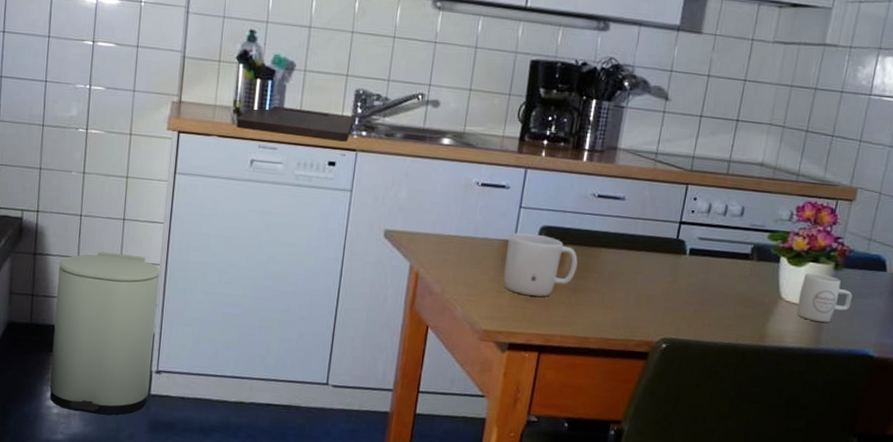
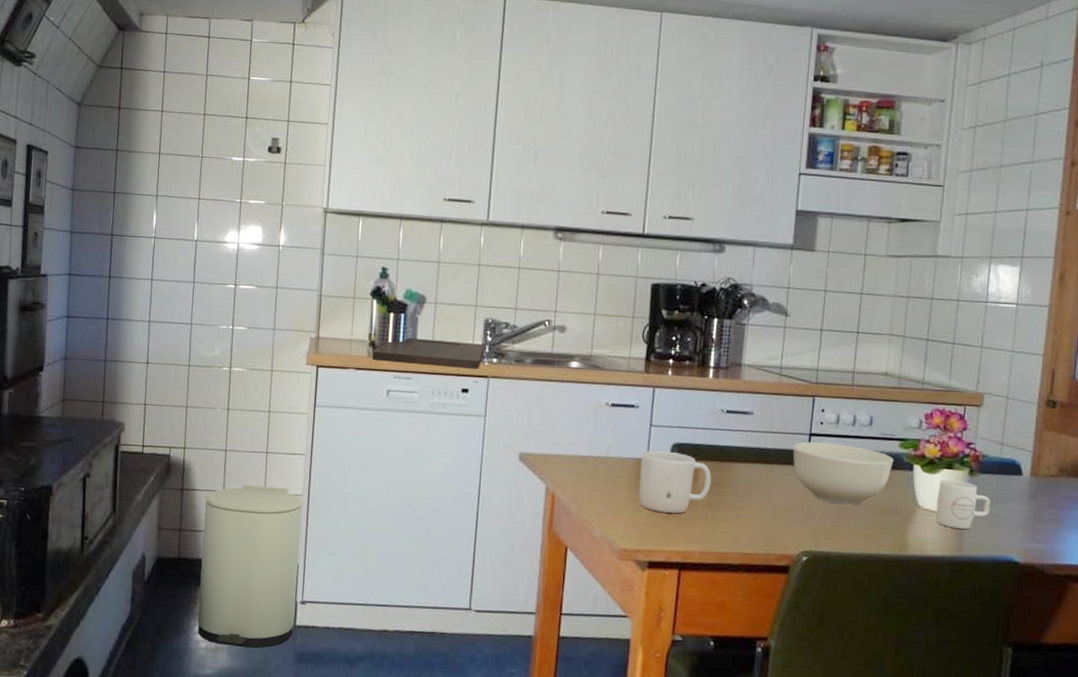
bowl: none [660,229,762,295] -> present [792,441,894,505]

